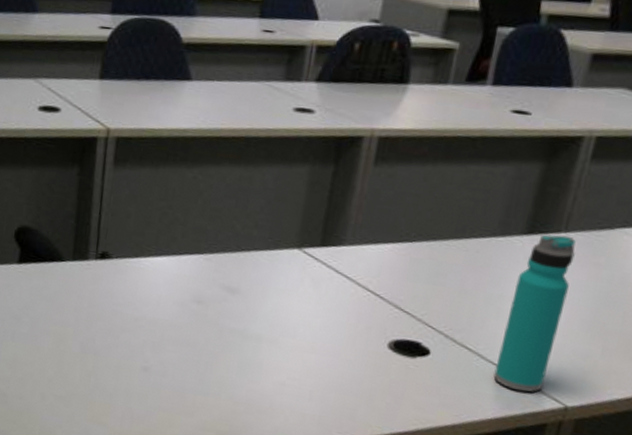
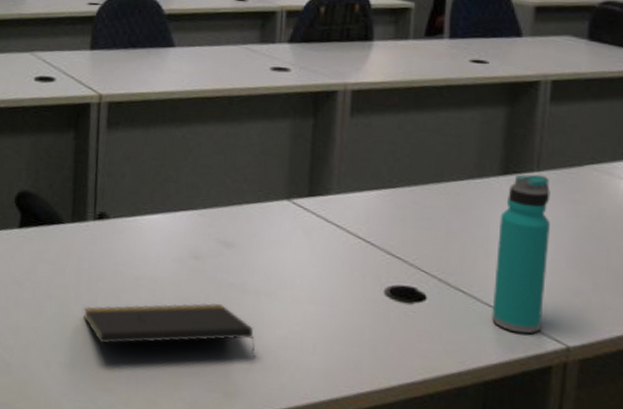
notepad: none [81,344,252,402] -> present [83,303,256,358]

